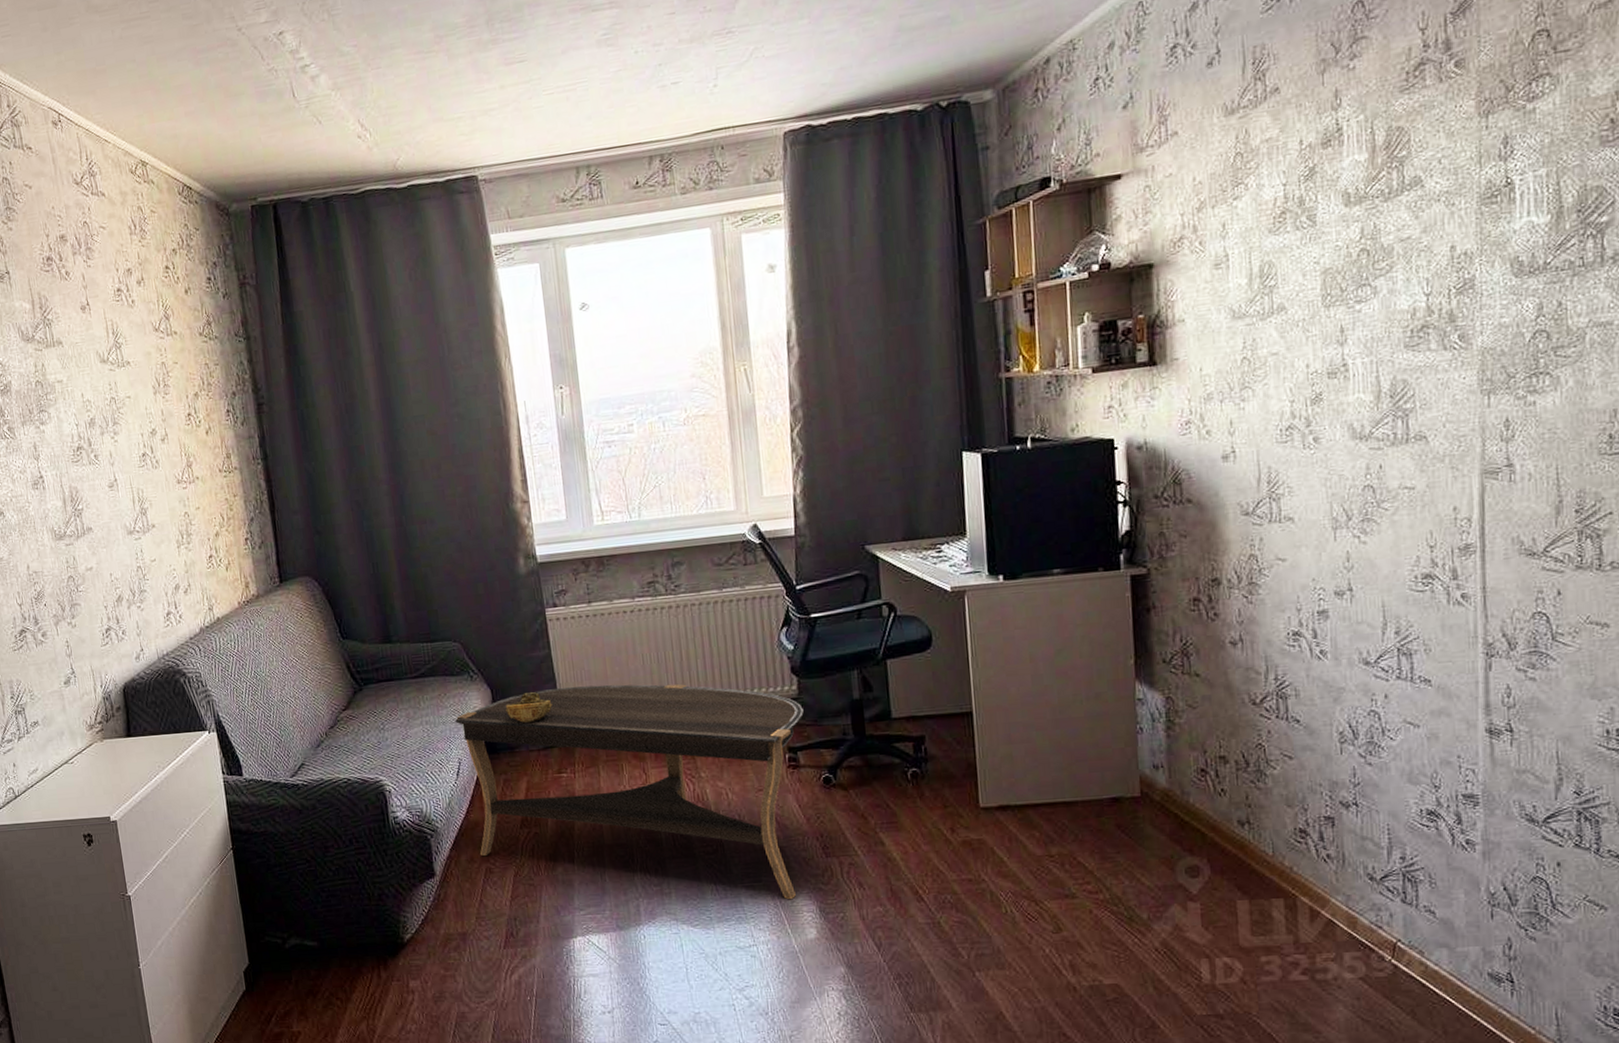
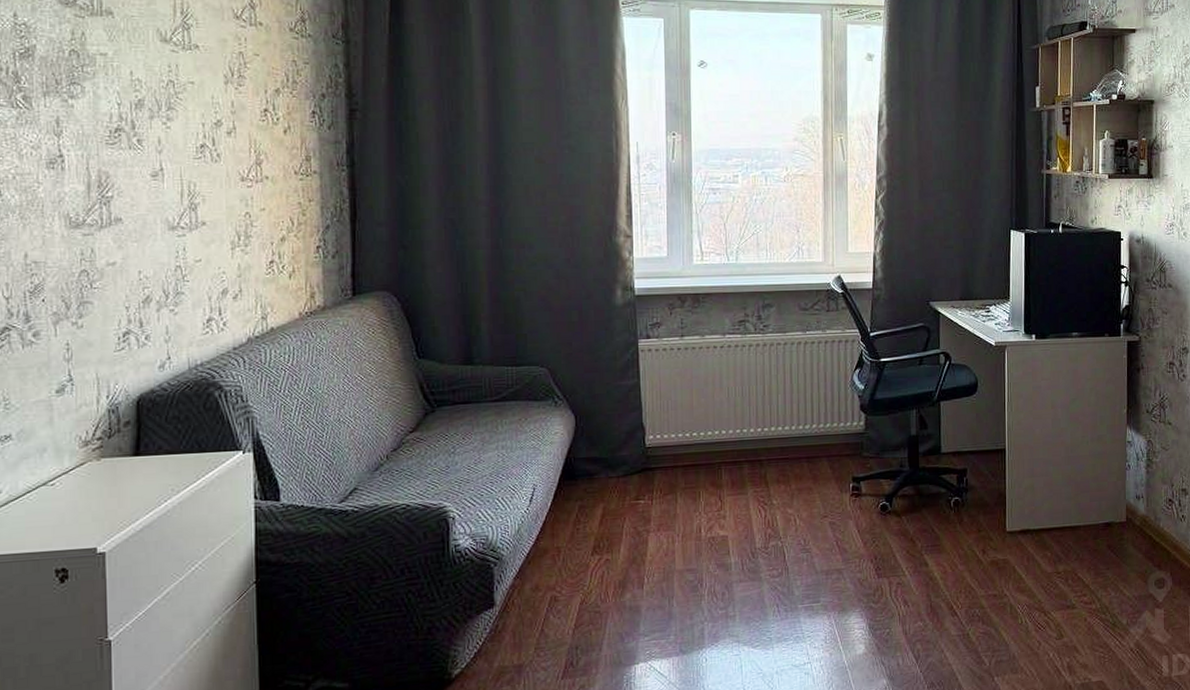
coffee table: present [455,684,804,900] -> none [534,415,868,619]
decorative bowl: present [505,691,552,723] -> none [588,419,636,450]

